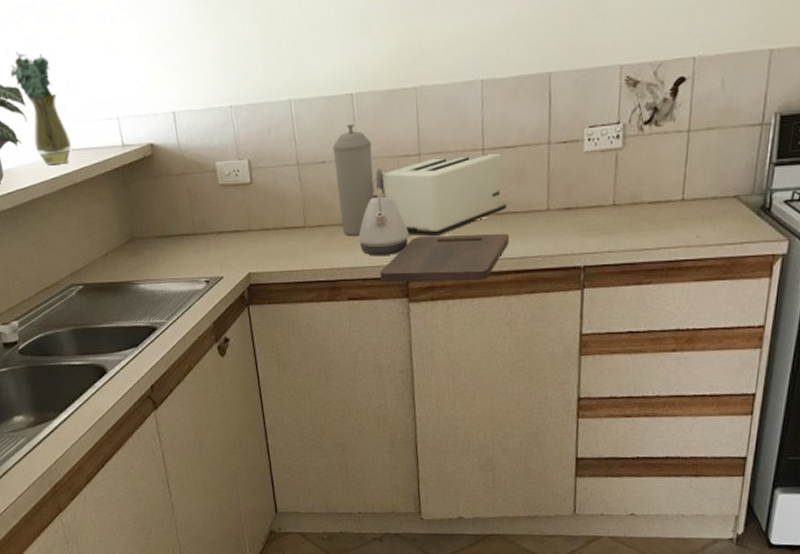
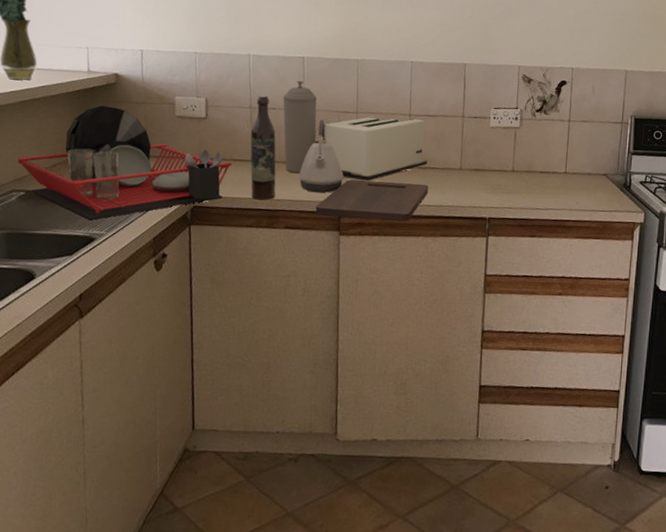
dish rack: none [70,182,285,310] -> present [17,105,232,221]
wine bottle: none [301,148,336,271] -> present [250,95,276,201]

